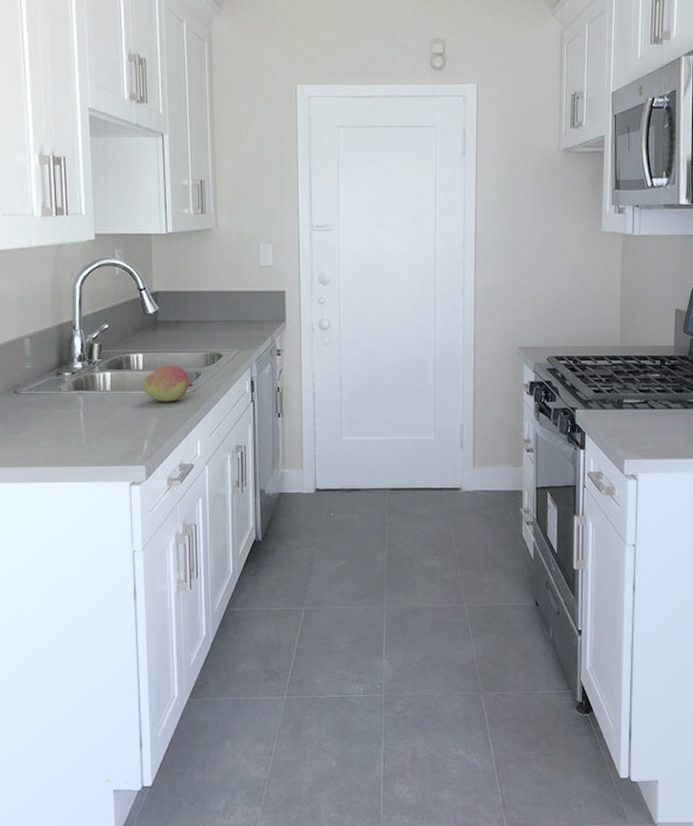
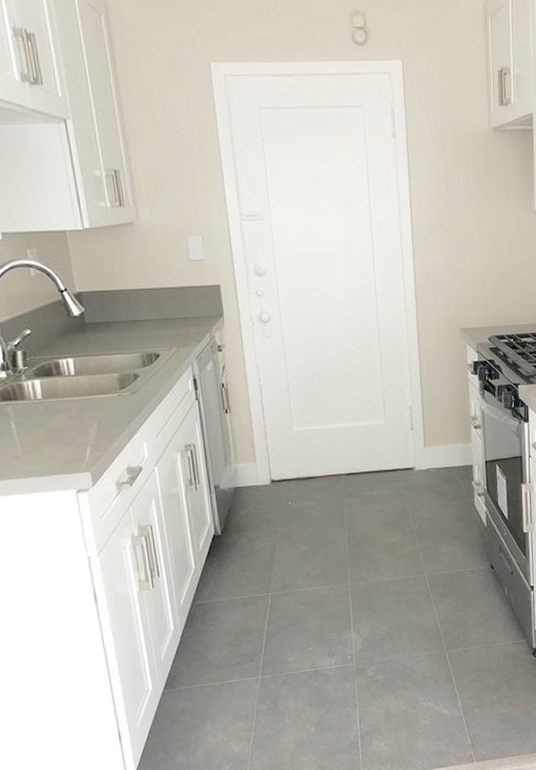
fruit: present [142,365,193,402] -> none [76,367,132,407]

